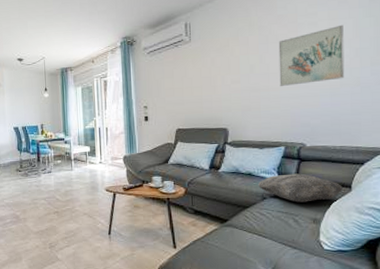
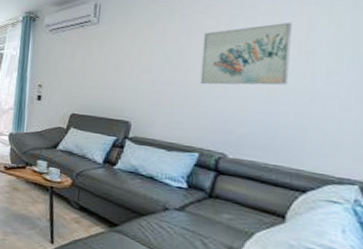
cushion: present [258,173,343,203] -> none [161,184,273,228]

